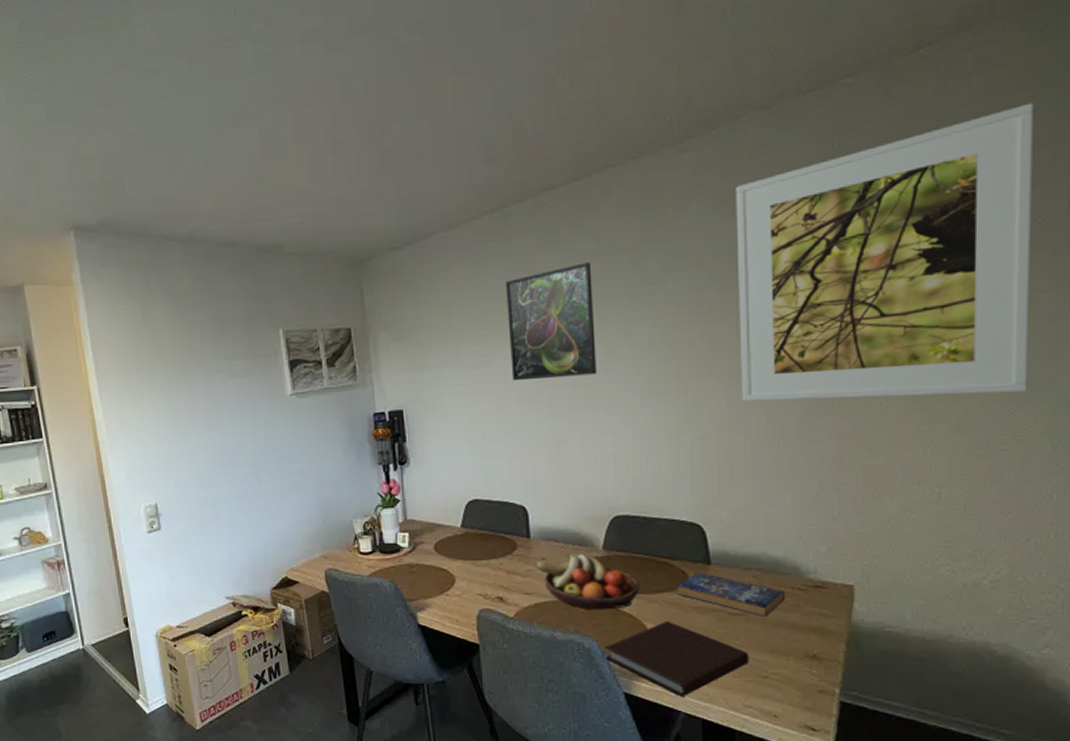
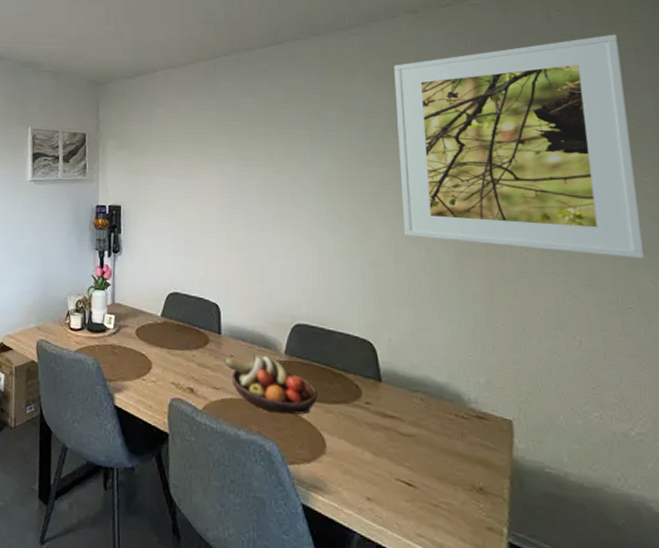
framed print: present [506,262,597,381] -> none [212,107,283,197]
notebook: present [605,620,749,698] -> none [285,432,419,517]
book: present [677,572,786,617] -> none [351,388,451,441]

